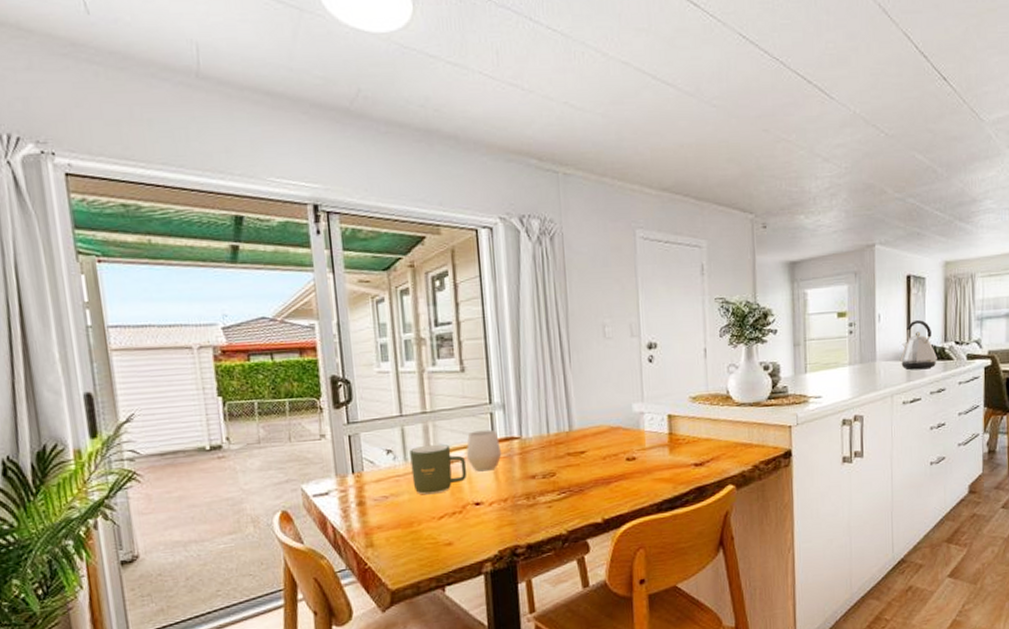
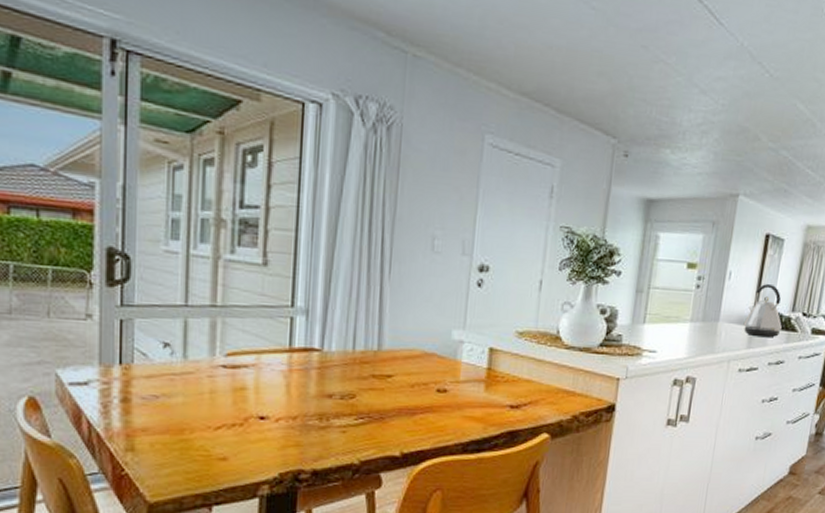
mug: present [410,444,468,495] -> none [190,343,256,401]
cup: present [466,429,502,472] -> none [256,335,298,383]

